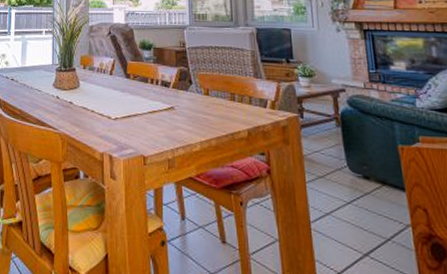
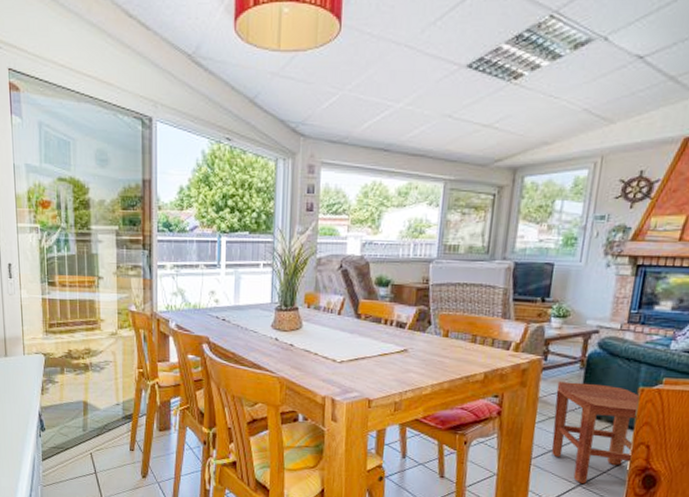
stool: none [318,139,415,253] -> present [551,381,639,484]

